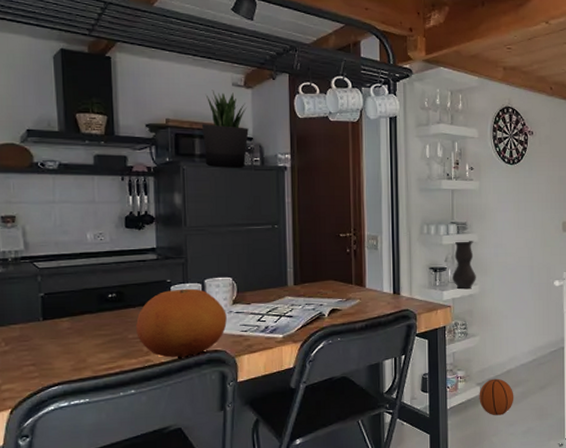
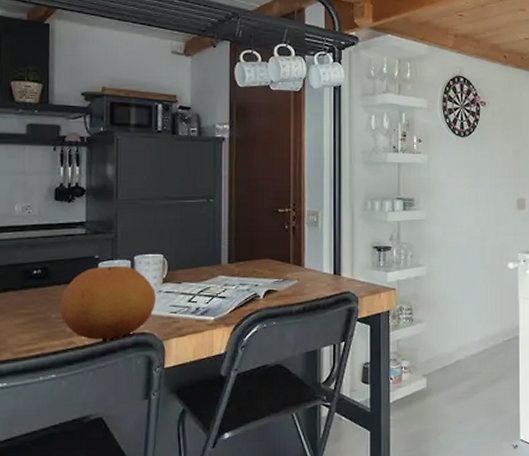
planter: present [201,90,249,169] -> none [138,57,187,140]
vase: present [452,240,476,290] -> none [398,217,423,271]
basketball: present [479,378,514,416] -> none [425,370,464,412]

